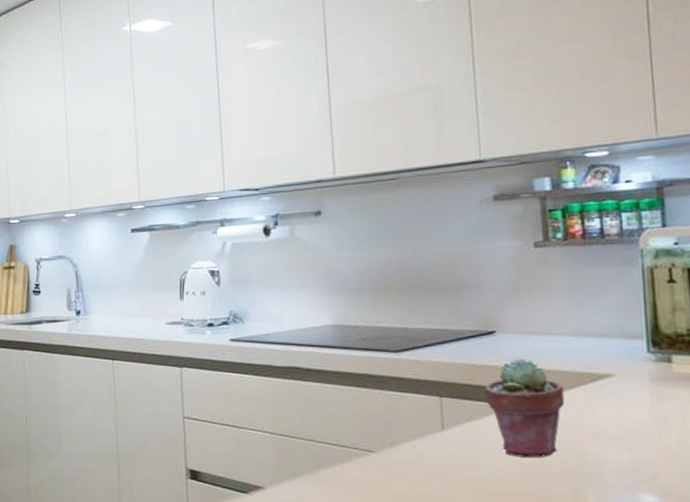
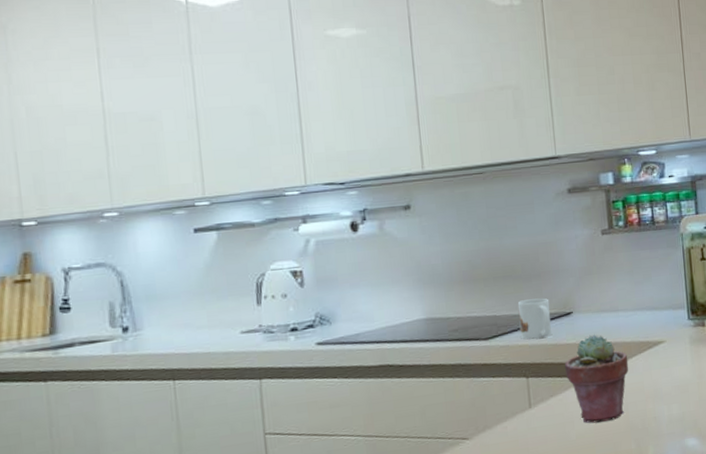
mug: none [431,313,470,357] -> present [517,298,552,340]

